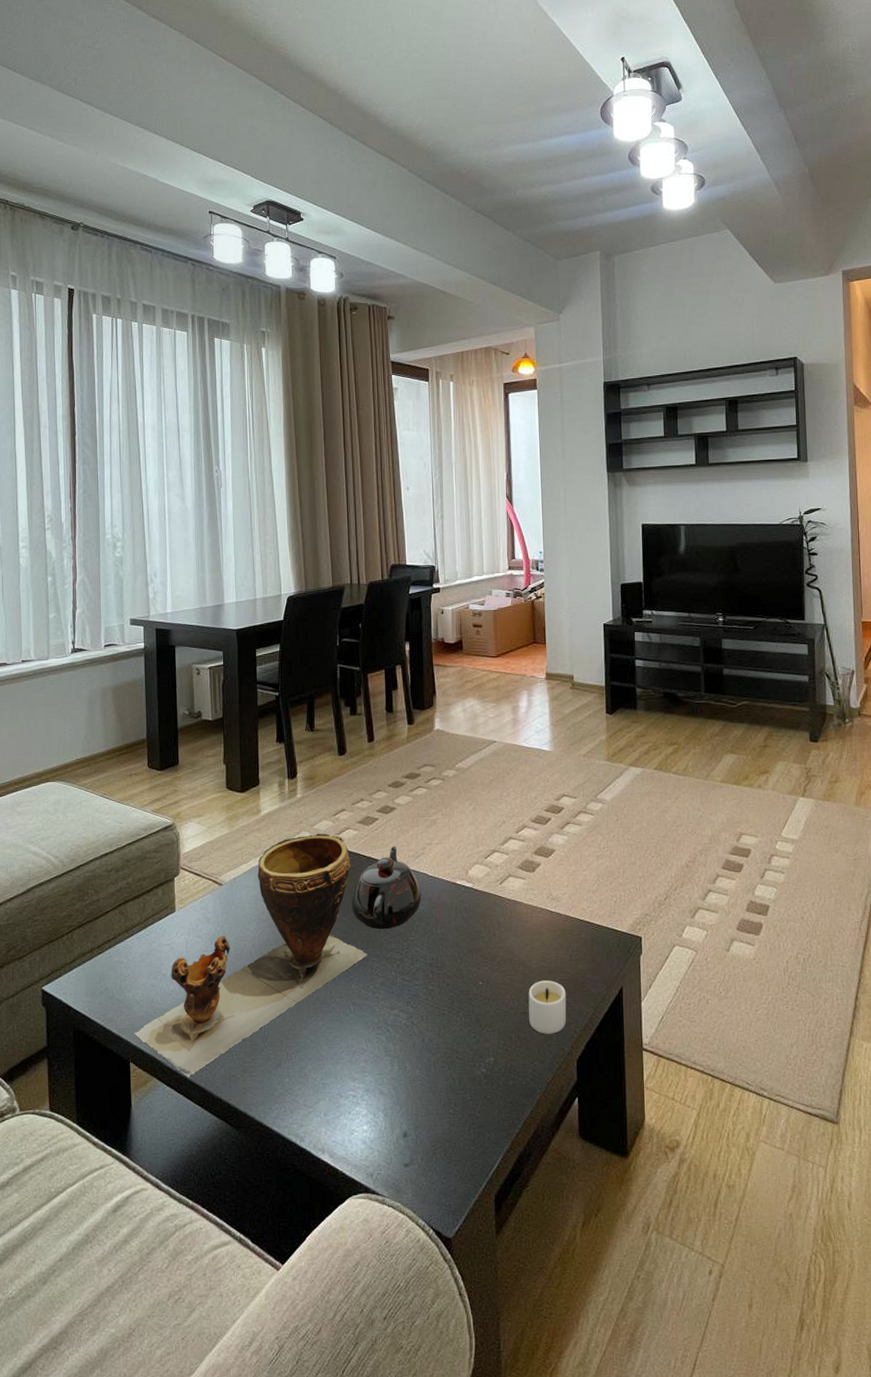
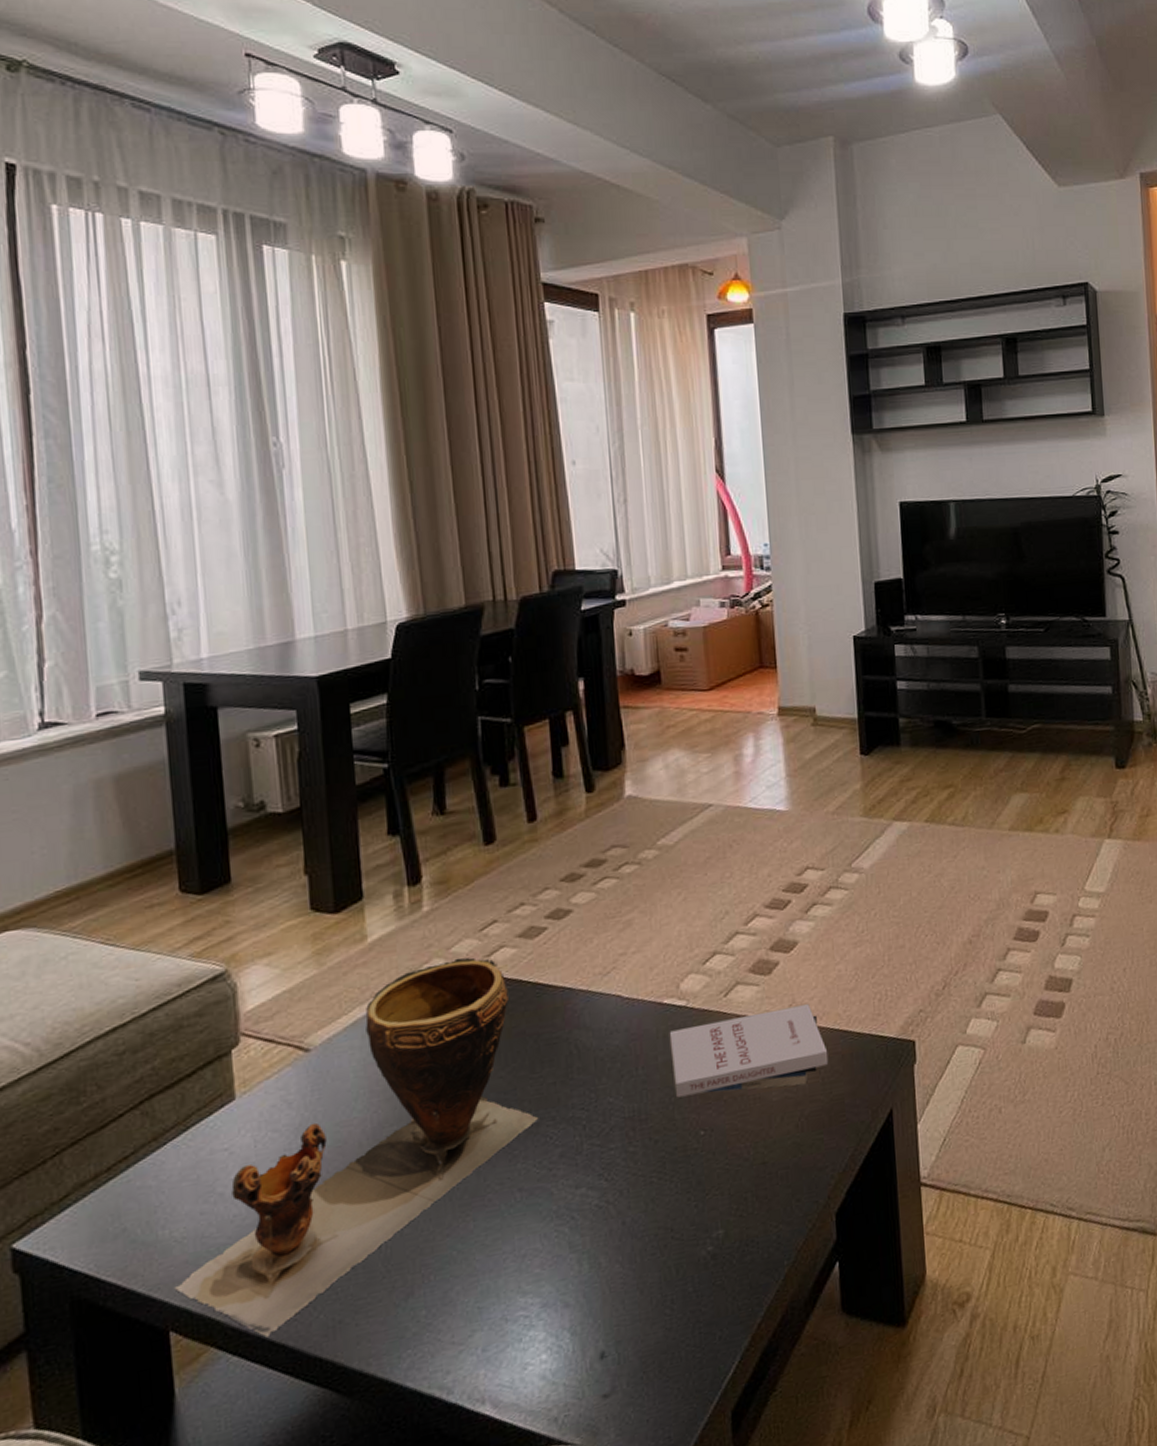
teapot: present [352,845,422,930] -> none [512,962,615,1082]
books: none [459,898,575,959] -> present [669,1004,829,1098]
candle: present [528,980,567,1034] -> none [768,1114,821,1187]

